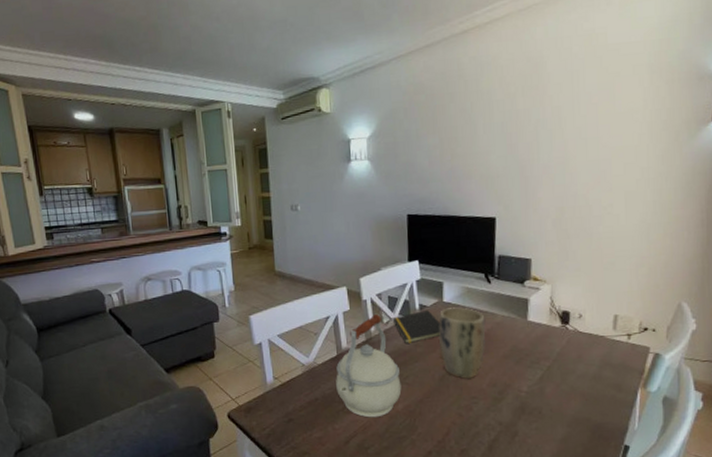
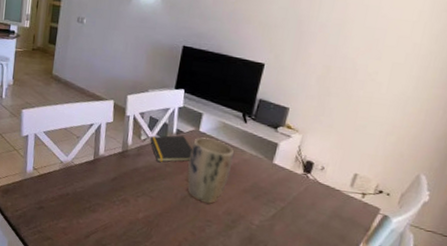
kettle: present [336,313,402,418] -> none [87,129,147,221]

